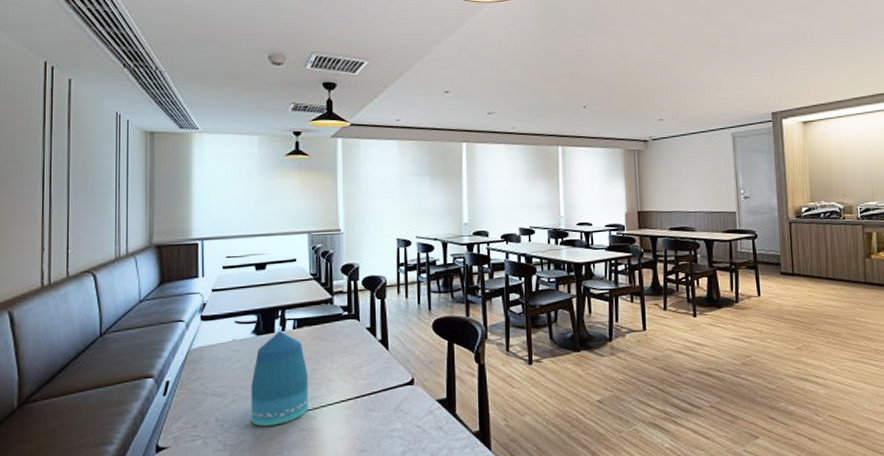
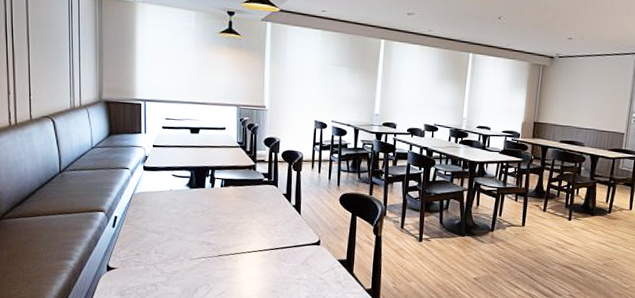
vase: present [251,331,309,426] -> none [184,187,232,263]

